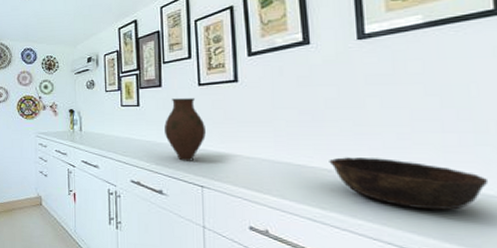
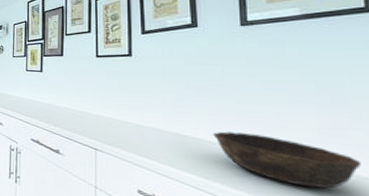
vase: present [165,98,206,161] -> none [64,67,101,125]

